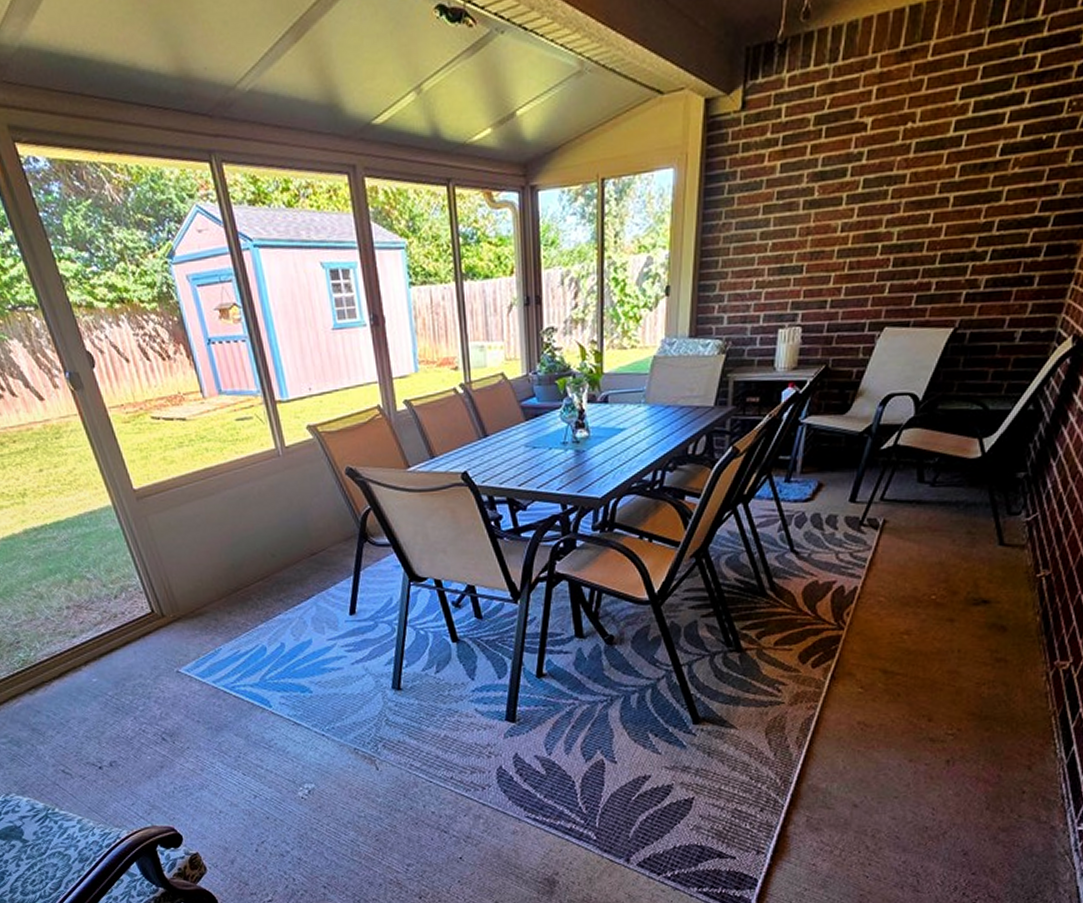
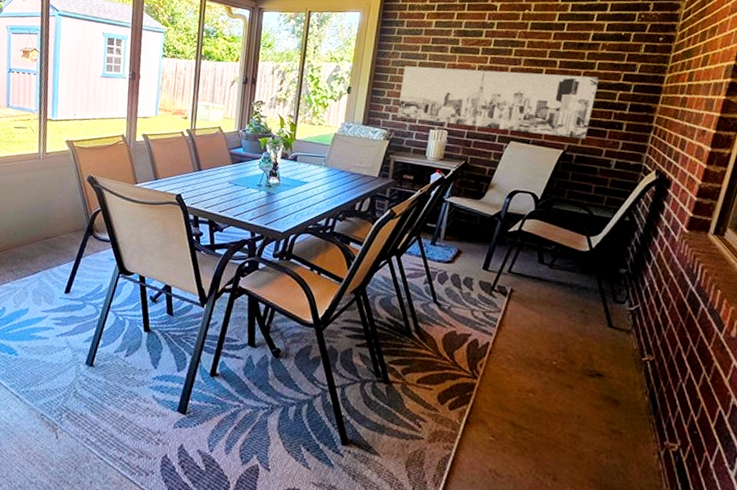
wall art: none [733,212,1008,319] -> present [396,66,600,140]

